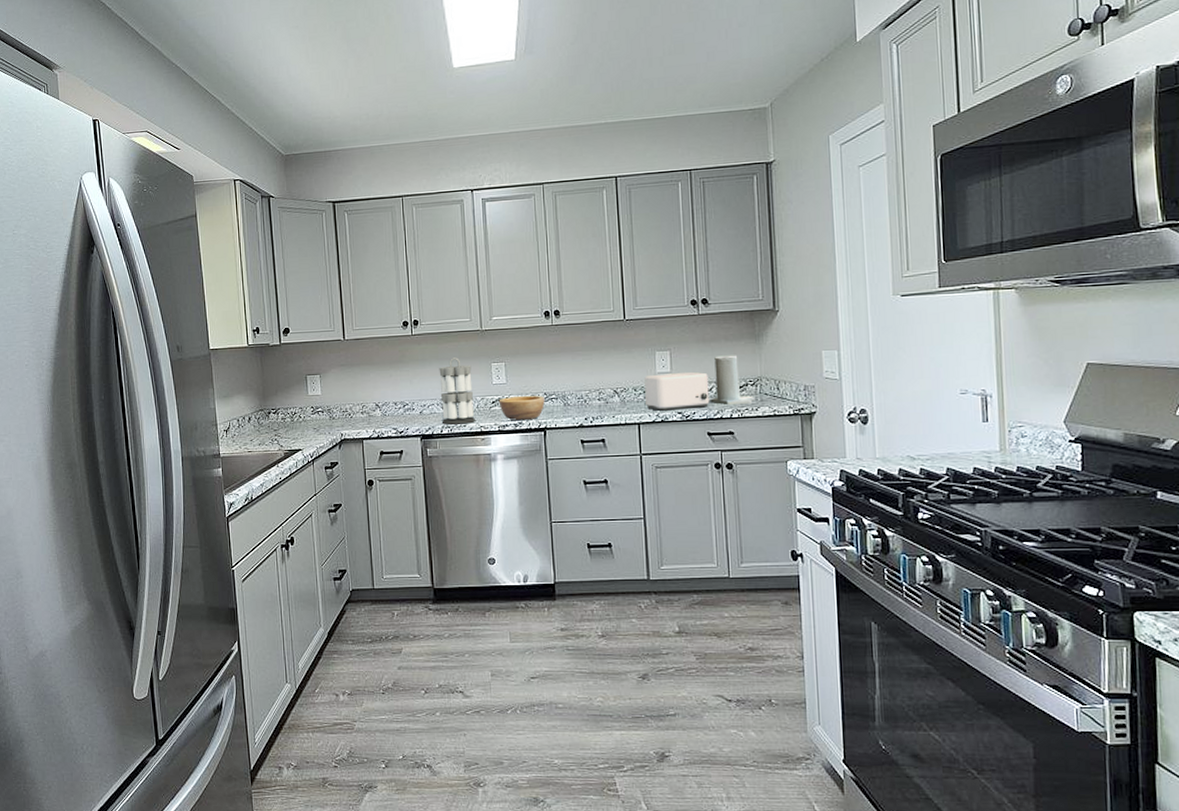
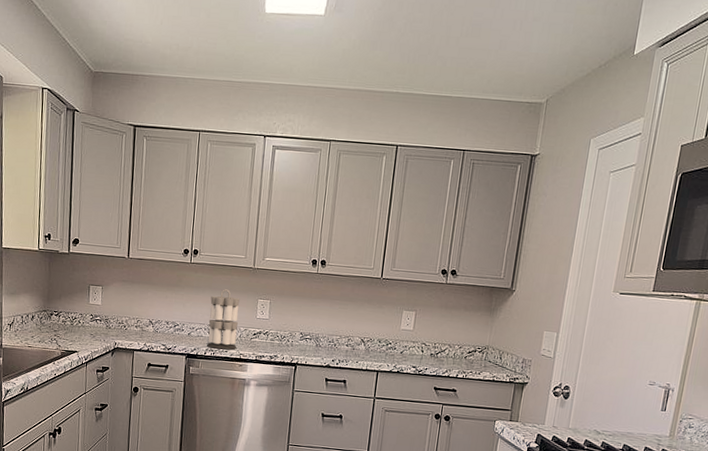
bowl: present [498,395,545,420] -> none [259,331,300,354]
toaster: present [644,371,710,412] -> none [386,330,444,366]
paper towel: present [711,355,756,406] -> none [442,322,480,368]

